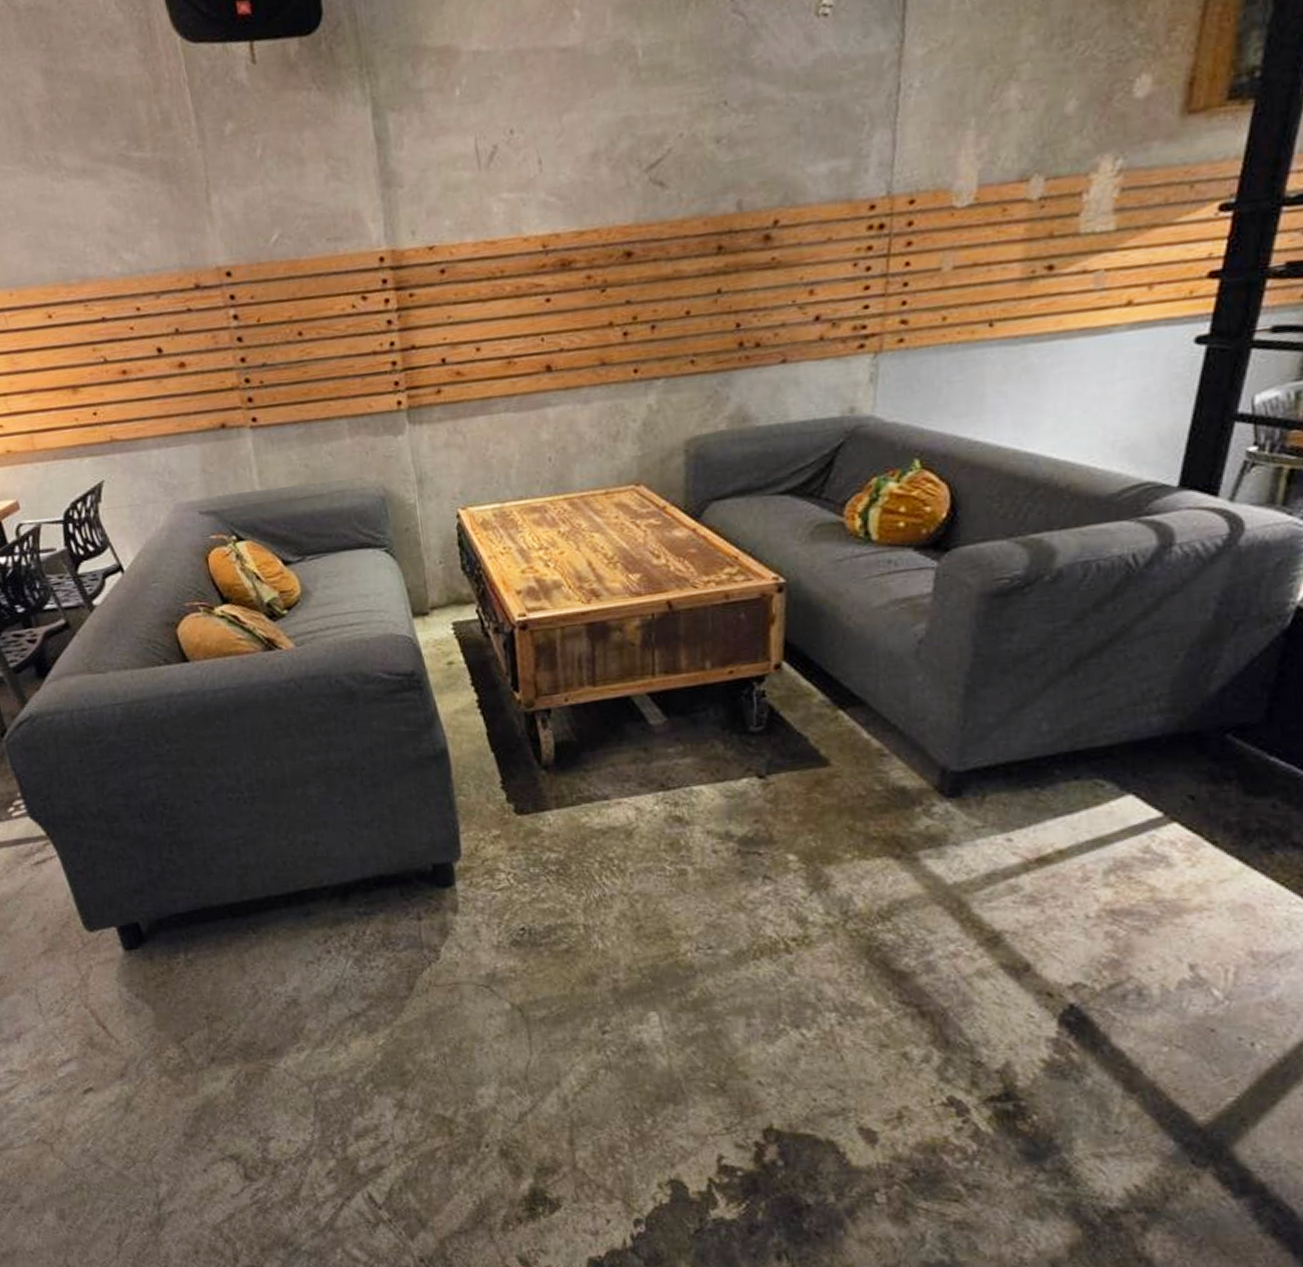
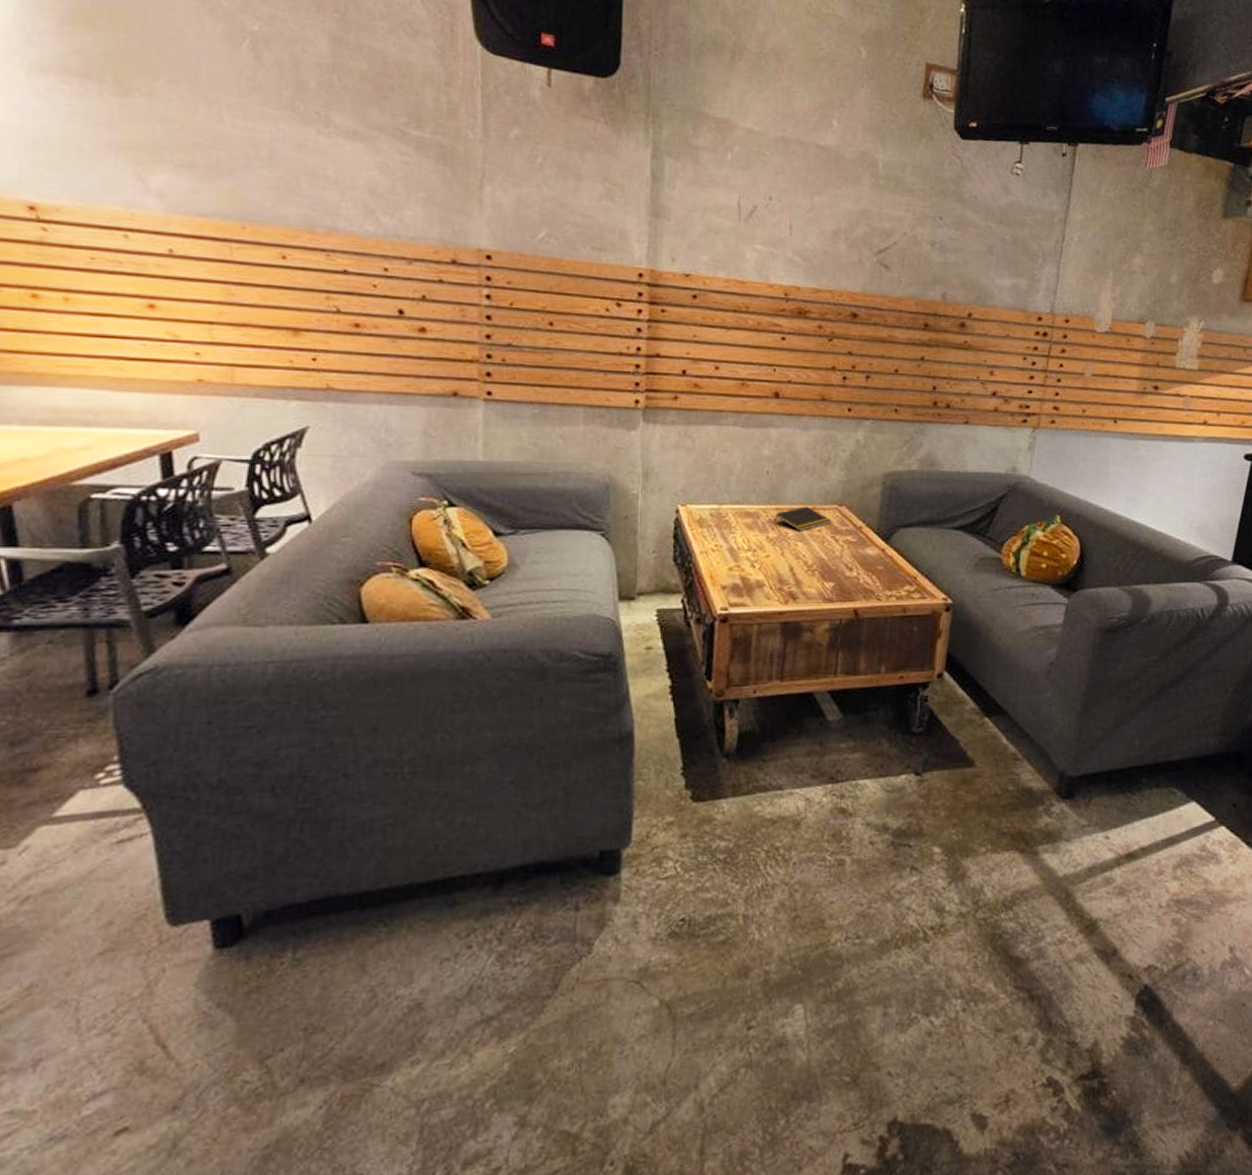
notepad: none [563,491,629,521] -> present [774,506,831,531]

